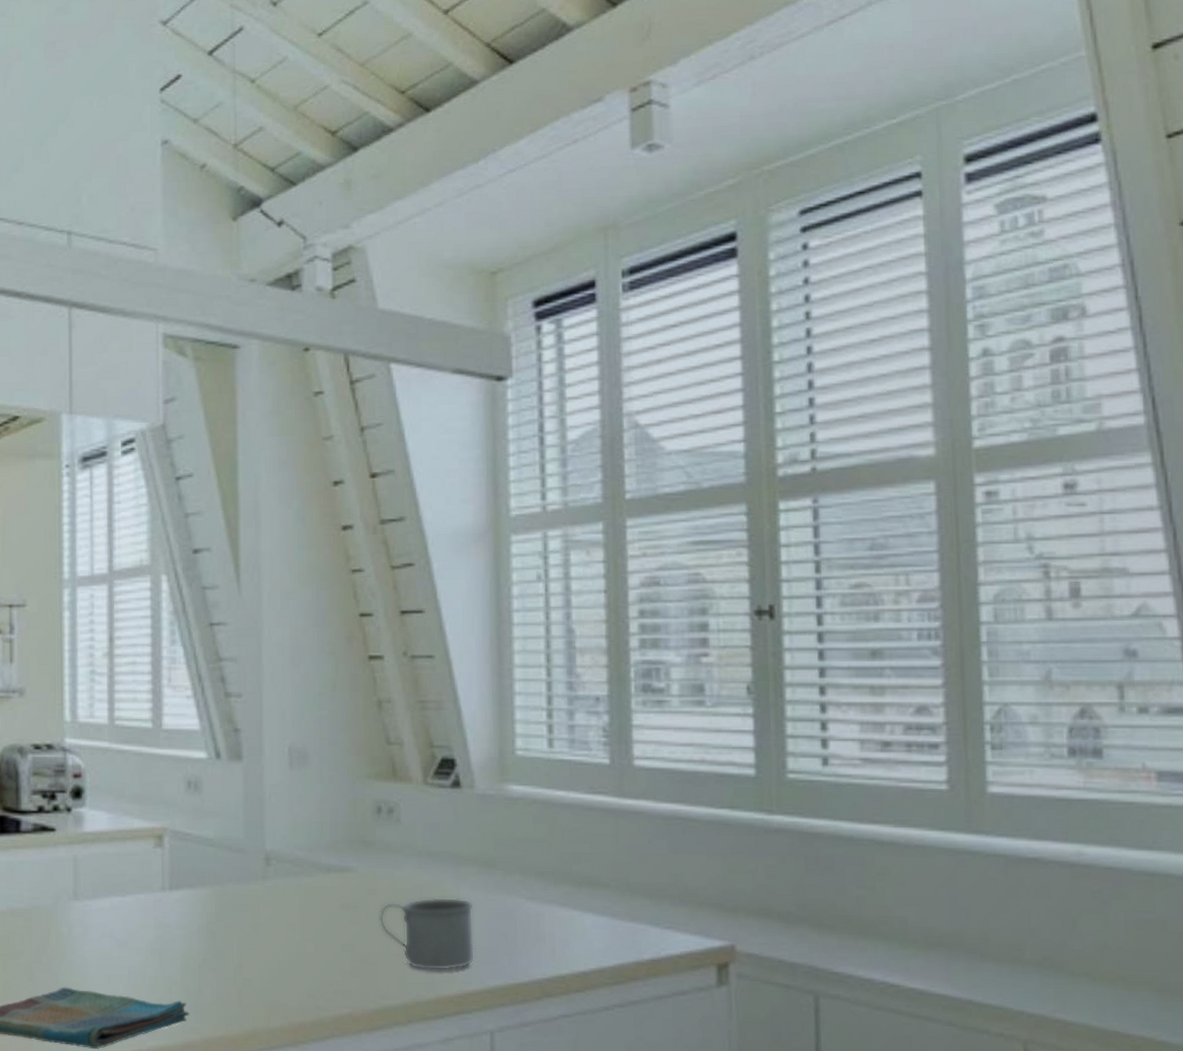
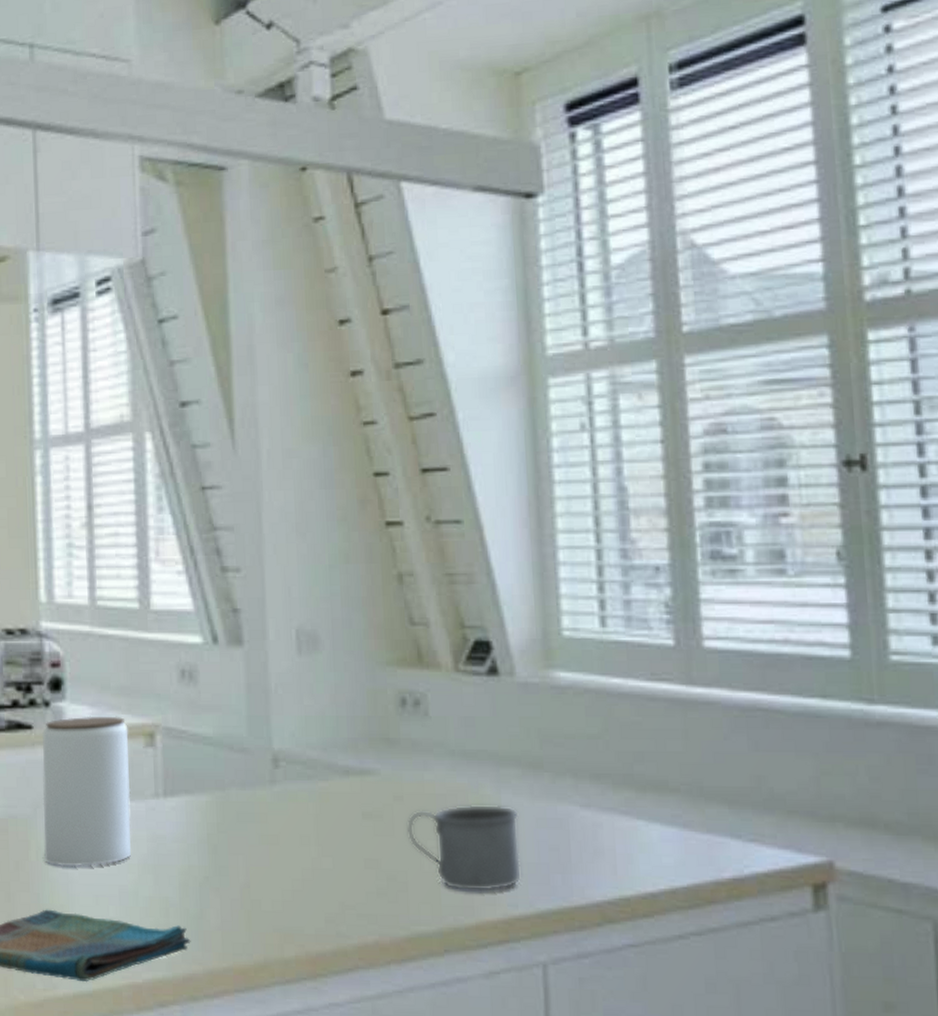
jar: none [62,820,141,951] -> present [41,716,132,867]

